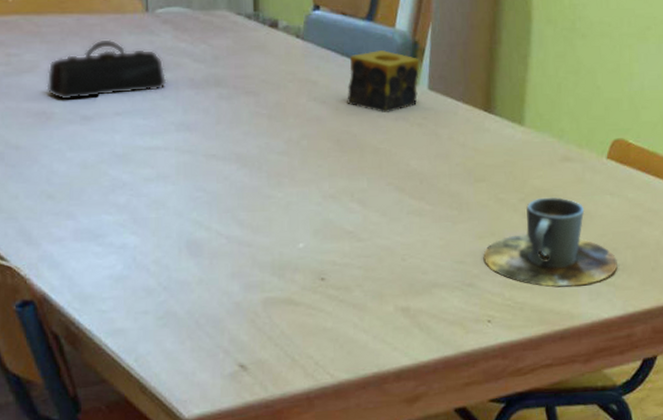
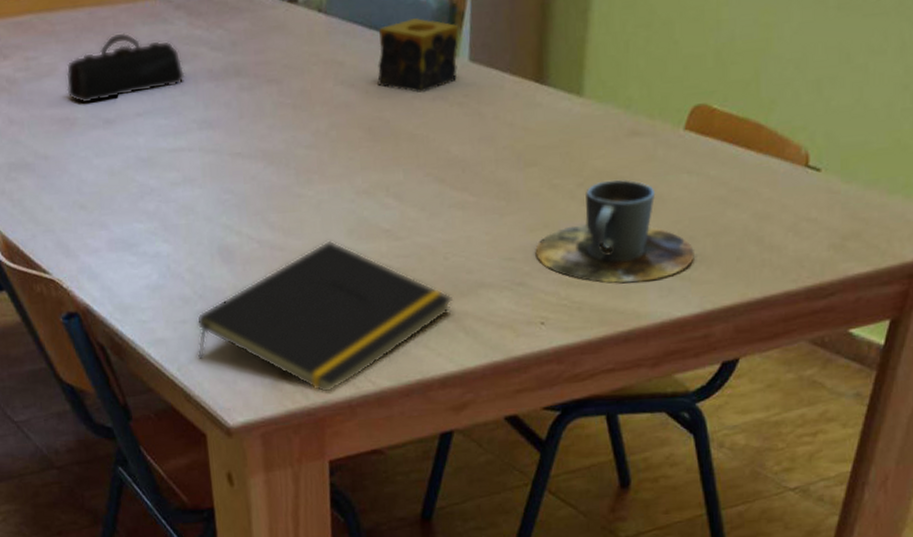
notepad: none [156,239,410,386] -> present [196,240,454,394]

